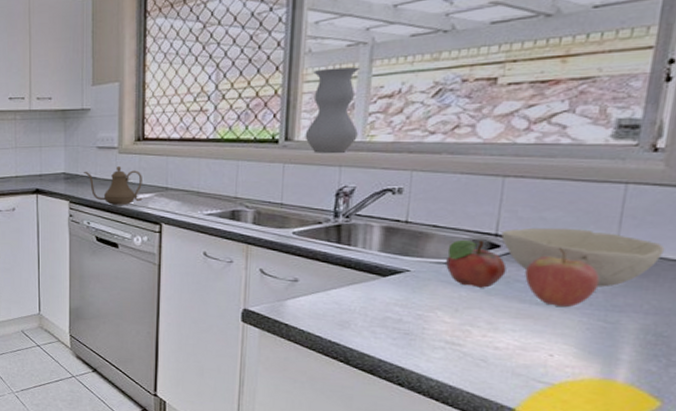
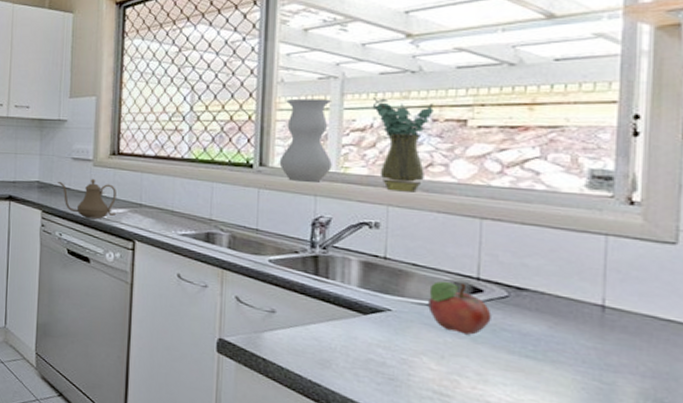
vase: none [401,62,465,156] -> present [372,98,434,193]
bowl: present [501,227,665,287] -> none [483,273,654,344]
fruit: present [525,247,600,308] -> none [512,296,591,363]

